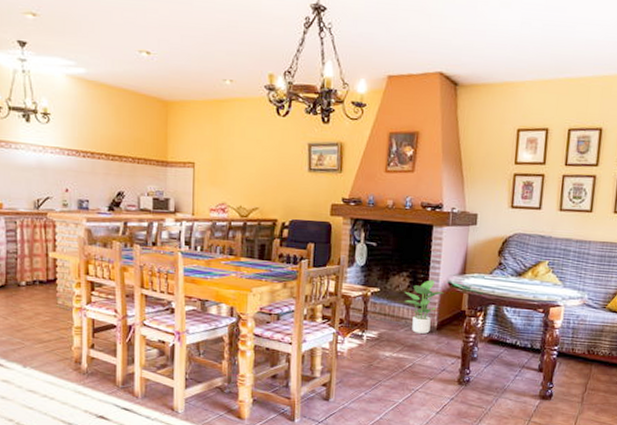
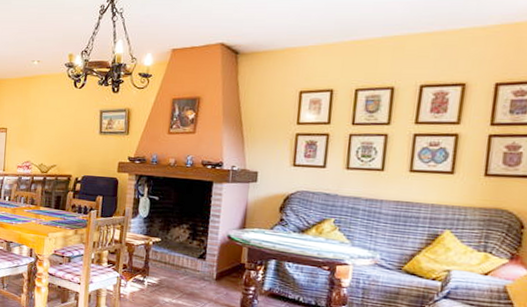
potted plant: present [404,280,444,334] -> none [184,232,223,283]

